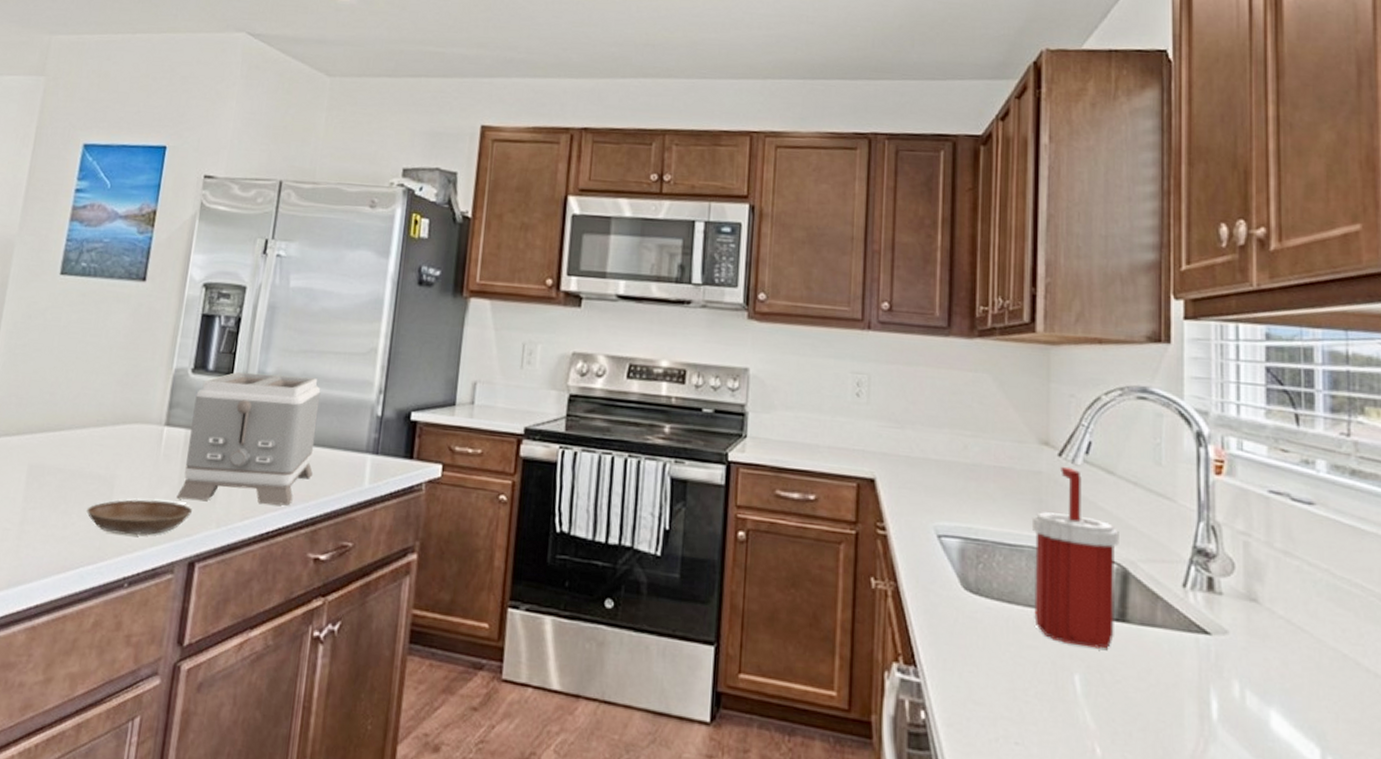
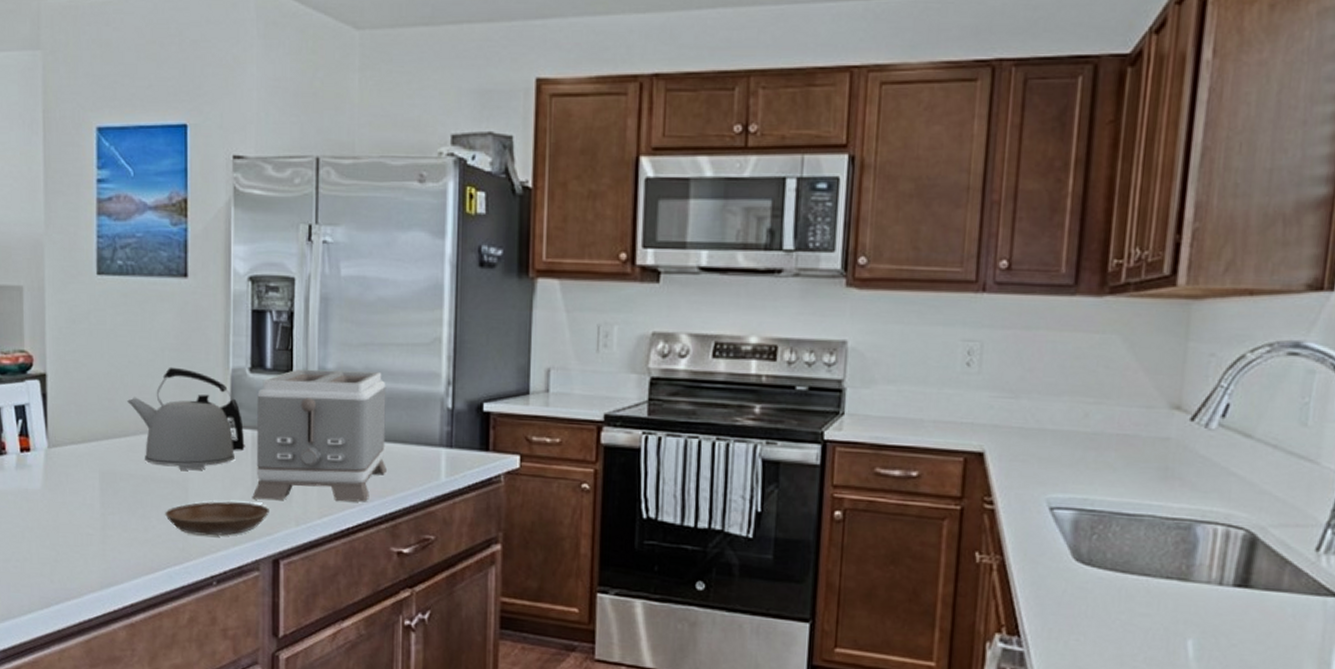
kettle: none [68,364,179,467] -> present [127,367,245,471]
soap dispenser: present [1031,466,1119,649] -> none [1149,431,1251,615]

